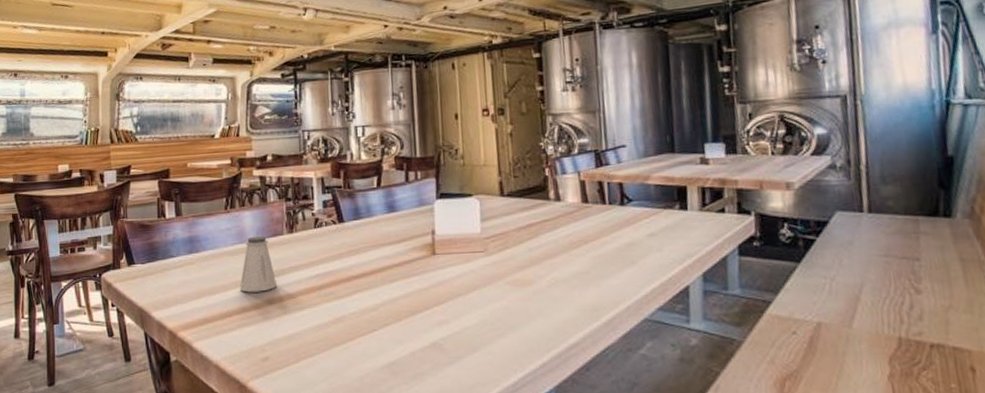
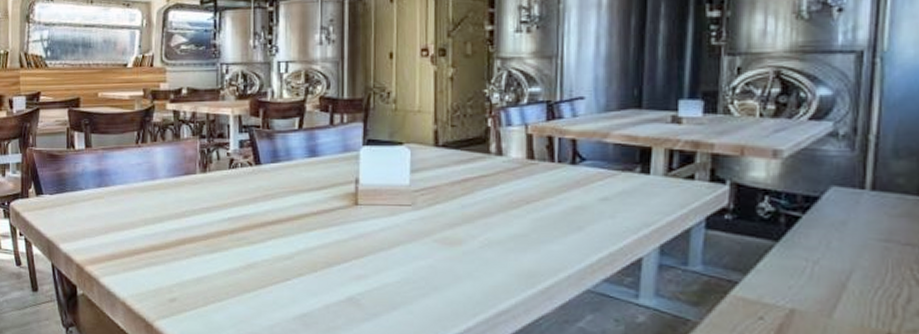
saltshaker: present [239,235,276,293] -> none [148,173,187,232]

